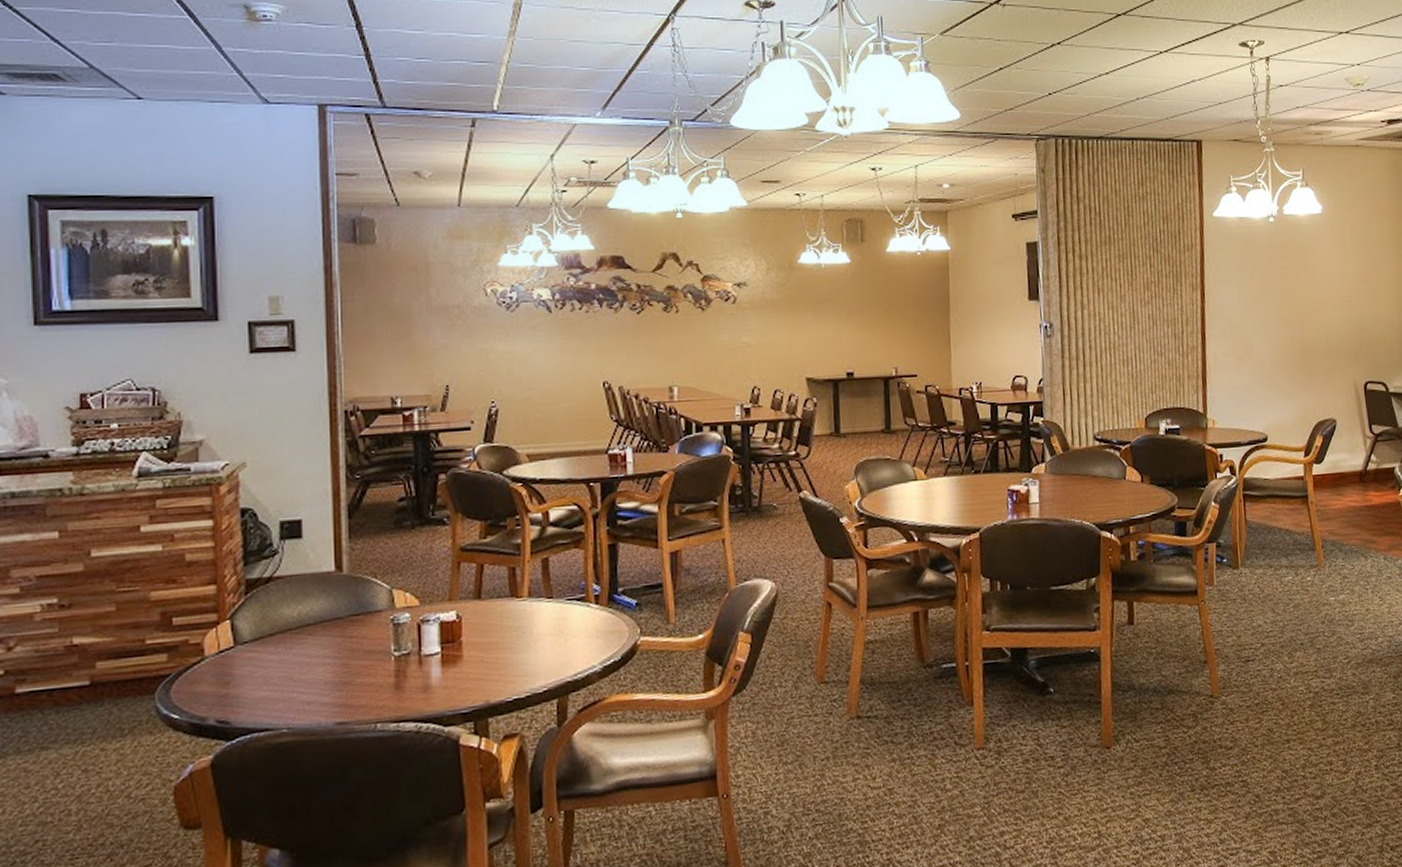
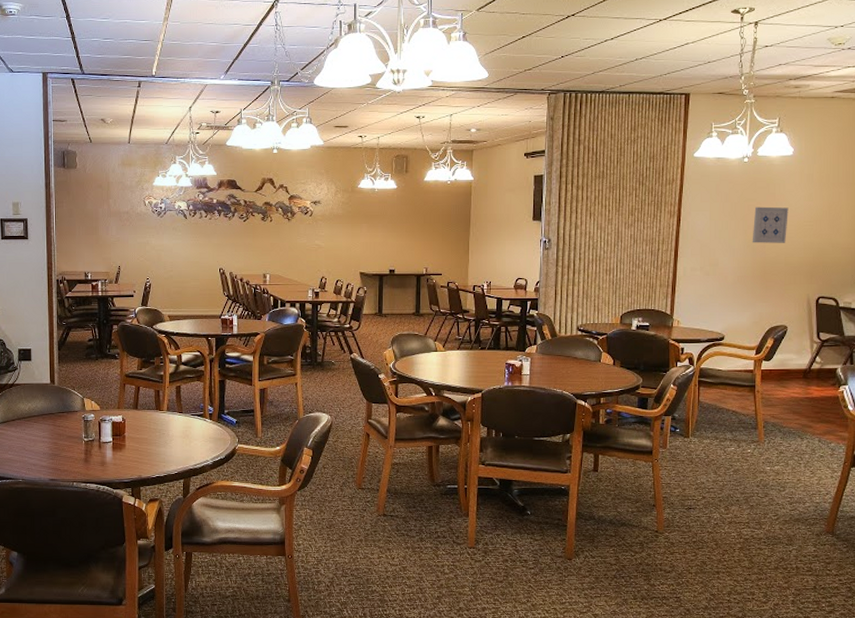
wall art: none [1286,275,1325,320] -> present [752,206,789,243]

